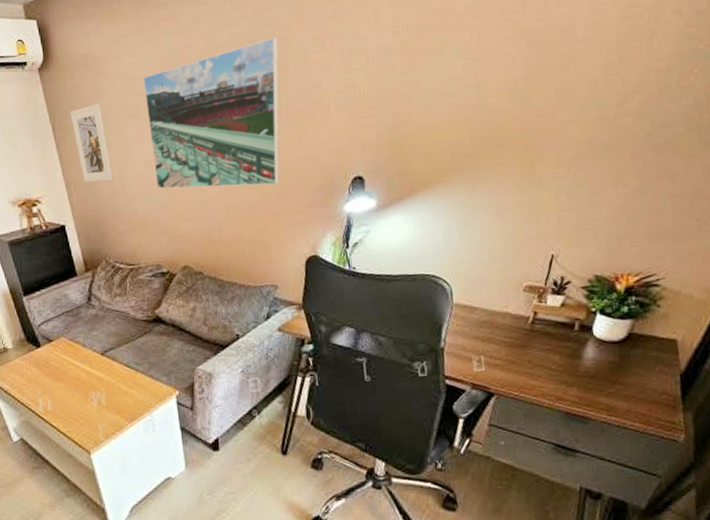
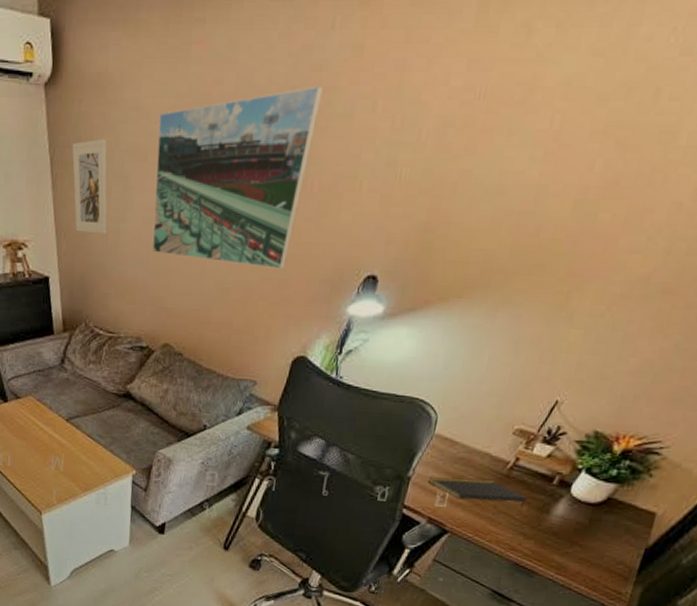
notepad: none [461,336,557,360] -> present [428,477,528,509]

